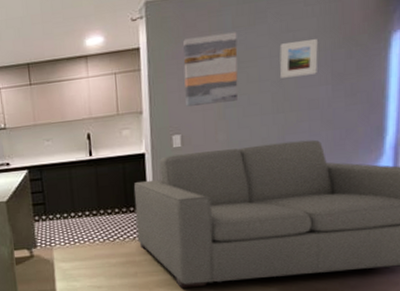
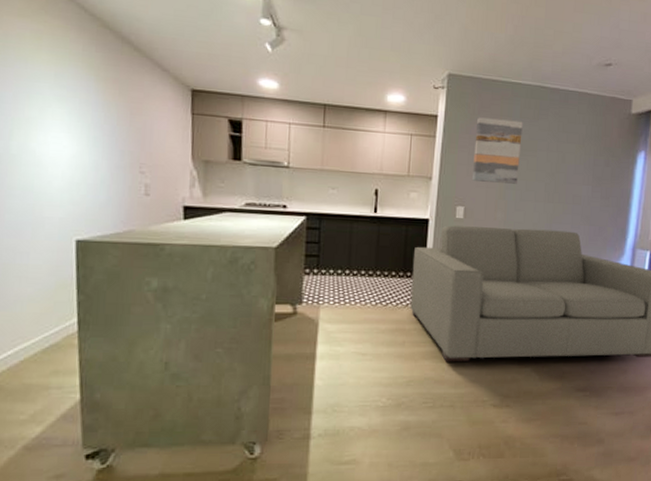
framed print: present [279,39,318,78] -> none [553,141,585,174]

